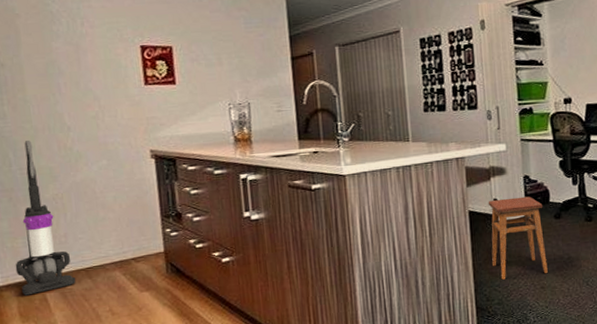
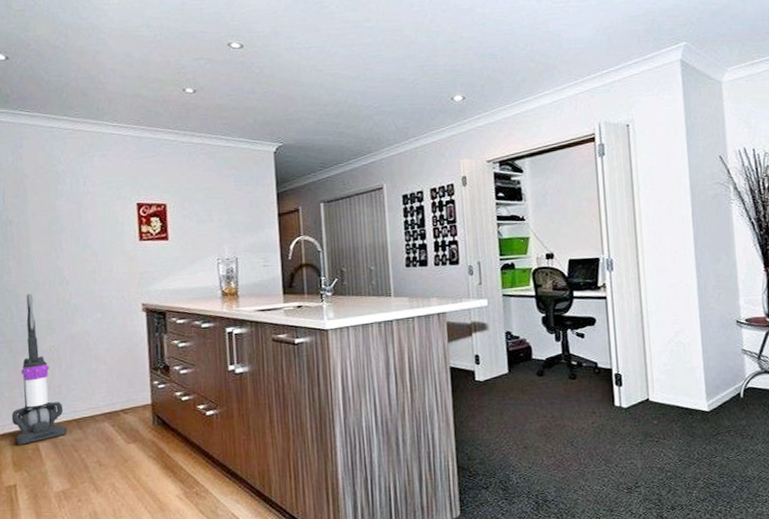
stool: present [488,196,548,280] -> none [469,352,531,438]

